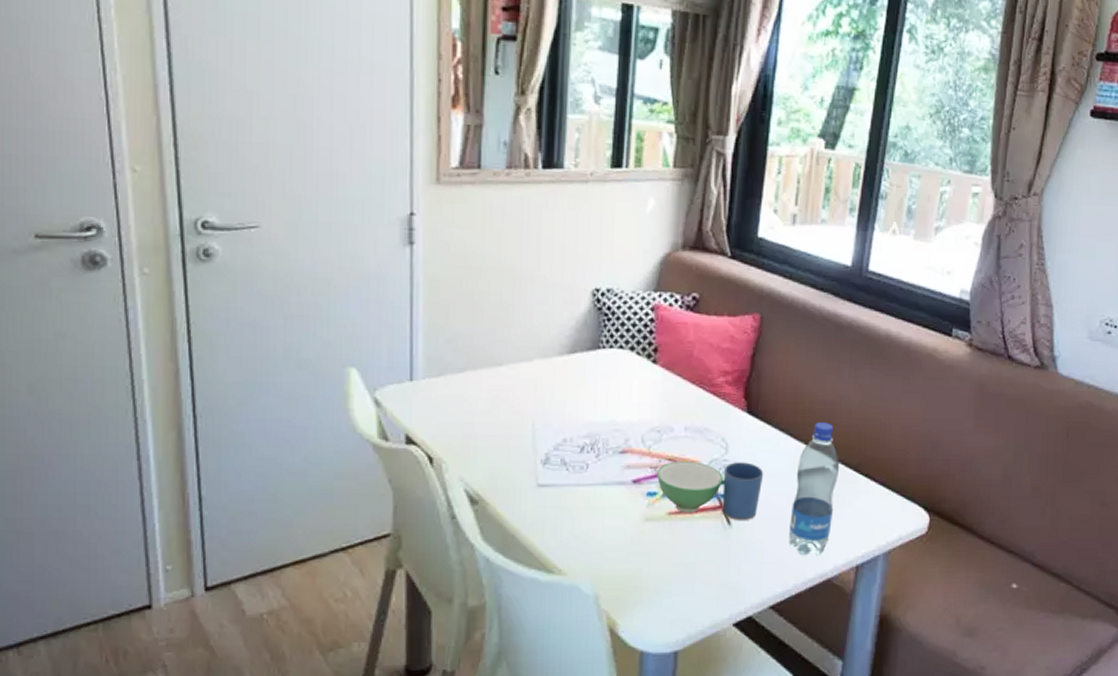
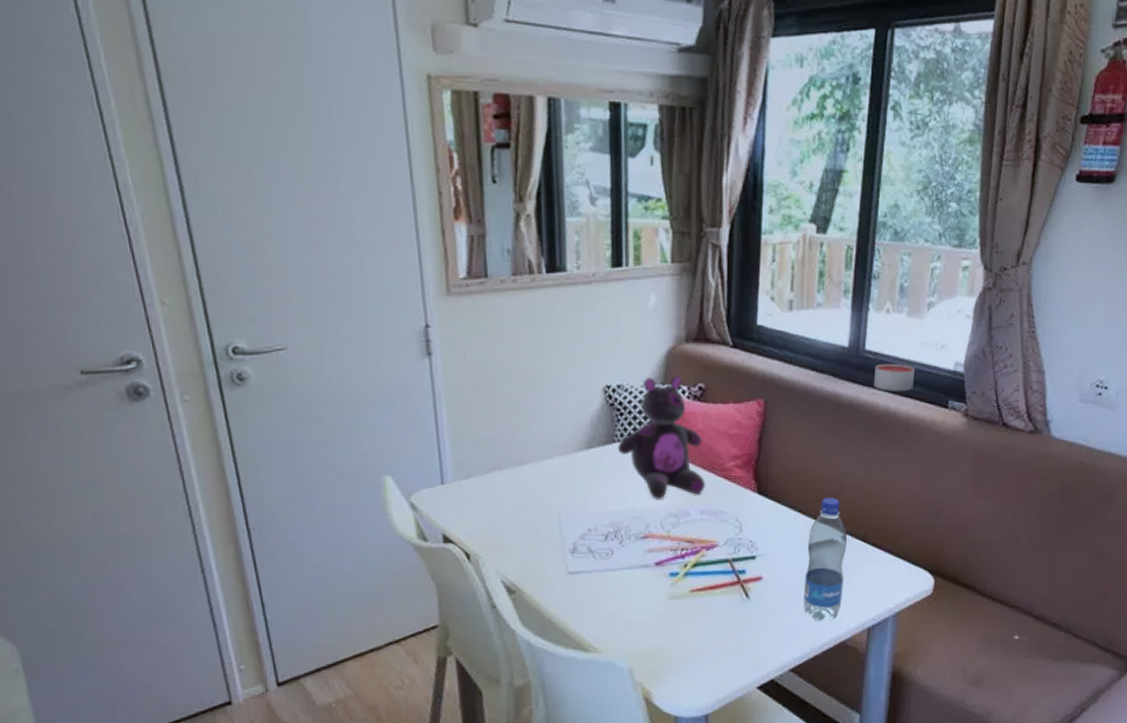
stuffed animal: none [602,283,692,412] -> present [618,375,705,499]
bowl: present [656,462,723,513] -> none [676,542,739,590]
mug: present [722,462,764,521] -> none [739,539,777,594]
candle: none [875,285,919,316] -> present [873,363,915,391]

